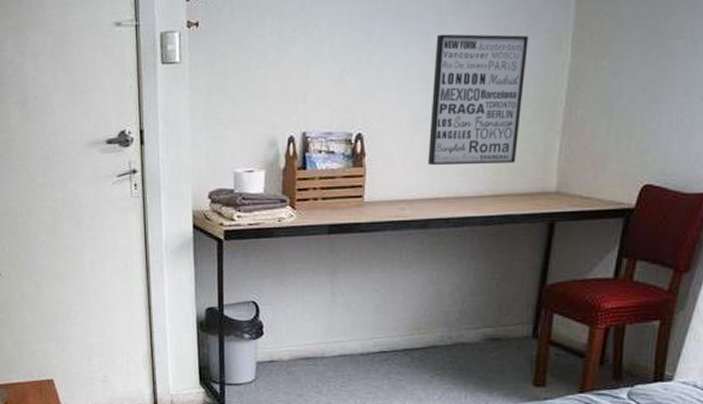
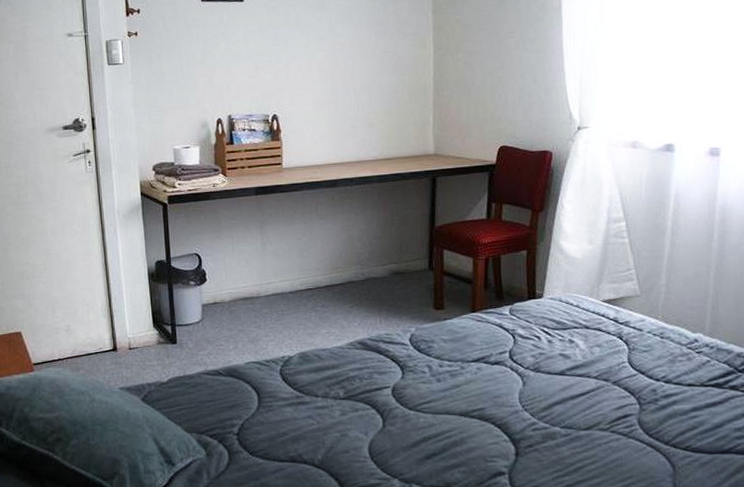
wall art: present [428,34,529,166] -> none [329,37,401,138]

